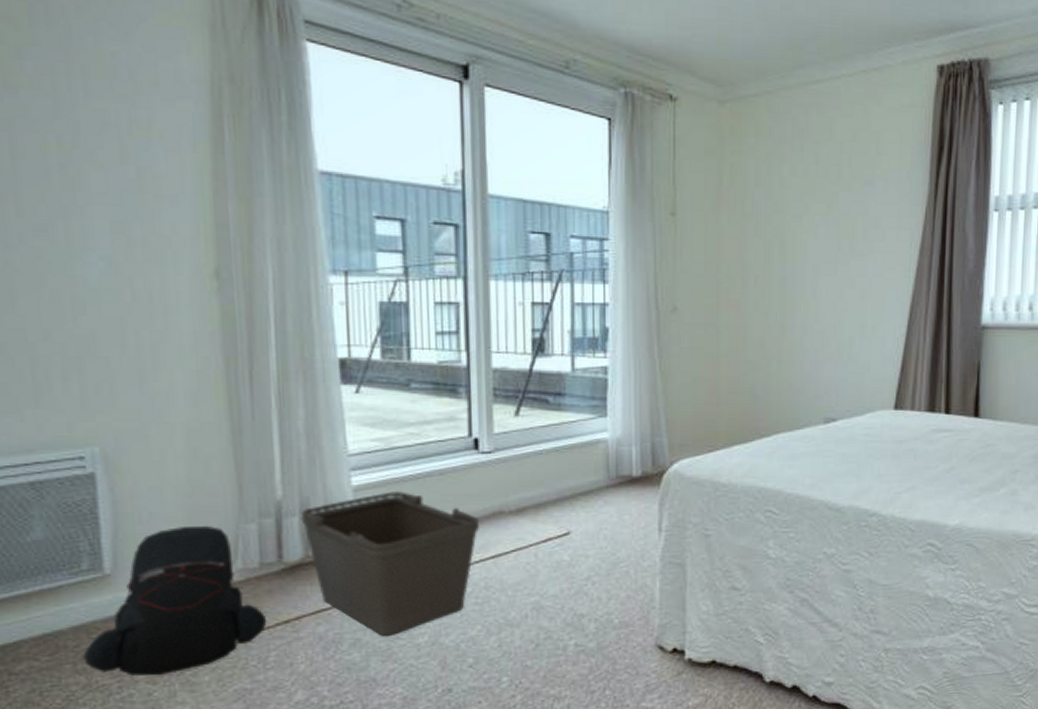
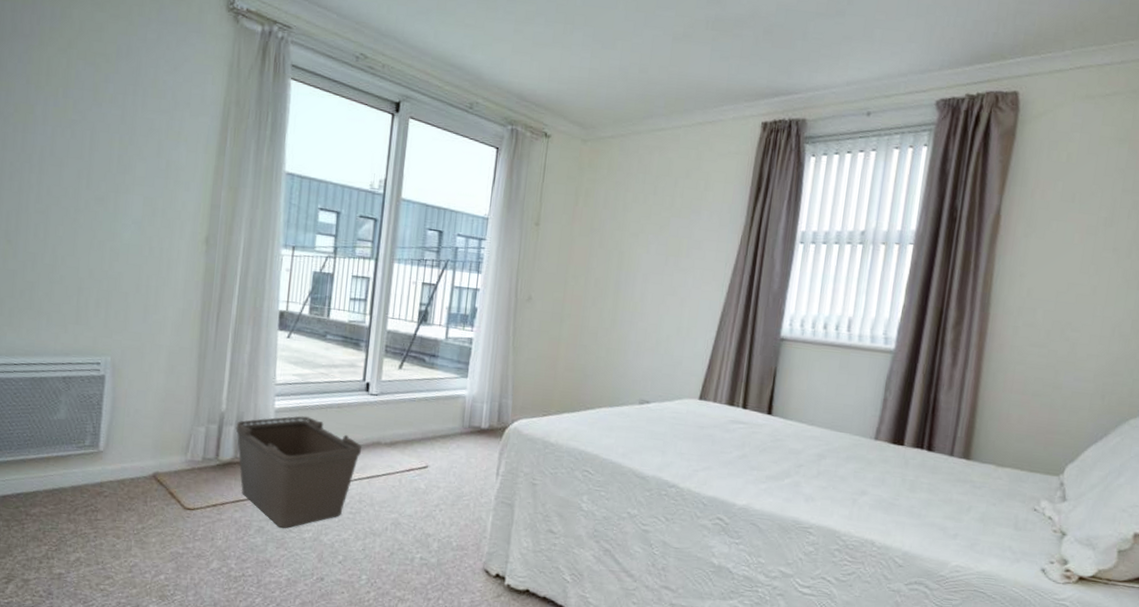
backpack: present [83,526,268,676] -> none [75,422,201,533]

